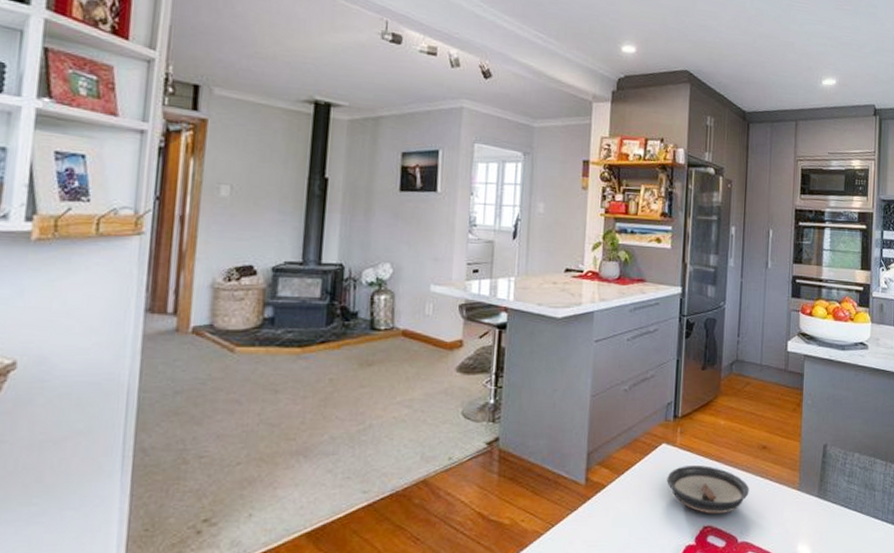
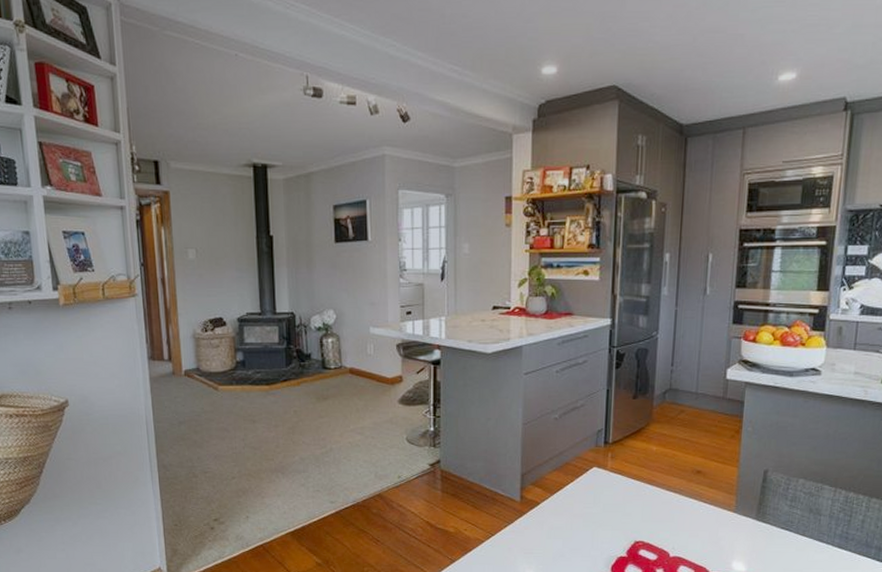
saucer: present [667,466,749,515] -> none [598,487,682,531]

